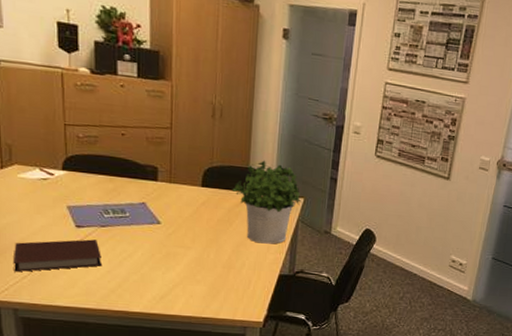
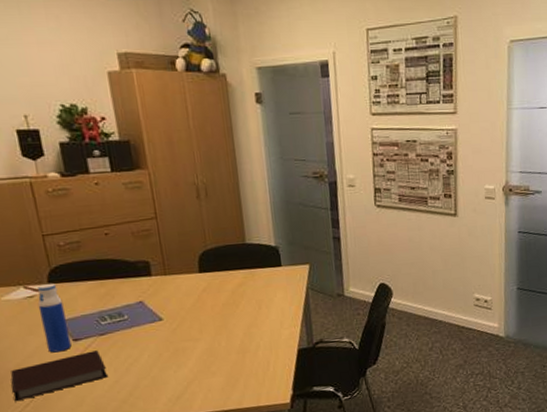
water bottle: none [50,170,74,235] -> present [37,284,72,353]
potted plant: present [232,160,301,244] -> none [231,232,307,320]

